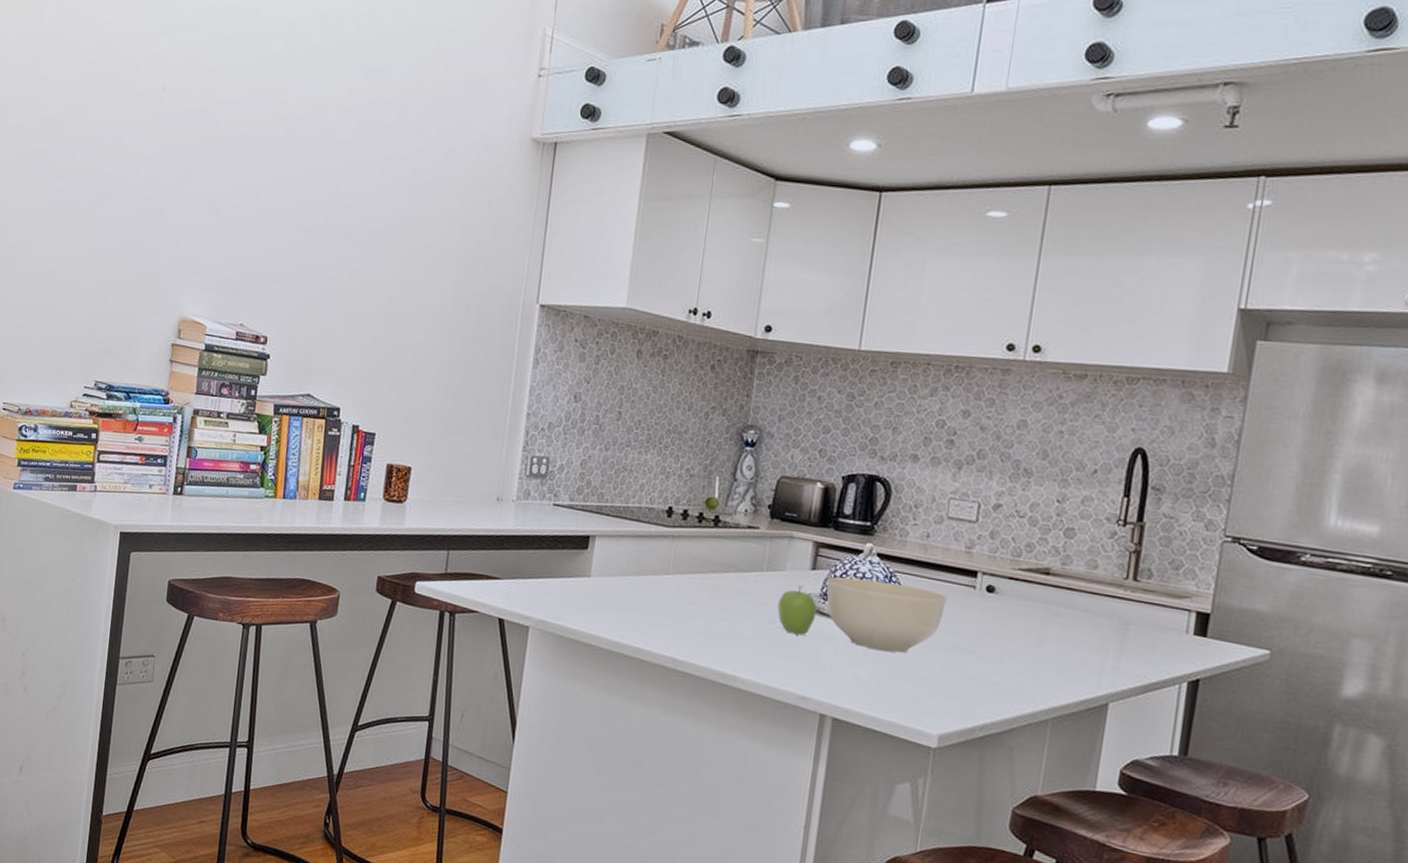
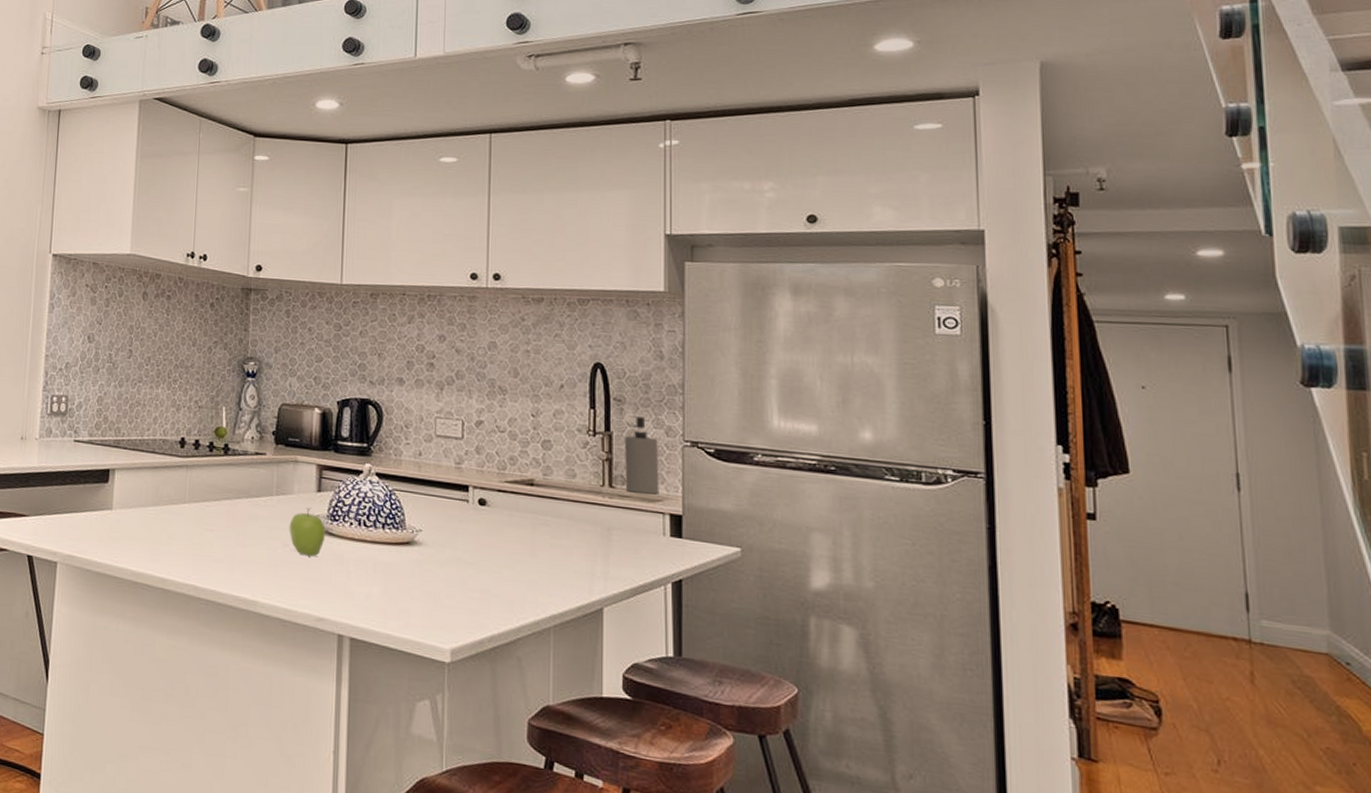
bowl: present [826,577,947,653] -> none [332,497,444,569]
soap dispenser: none [1151,507,1196,591] -> present [619,416,659,495]

